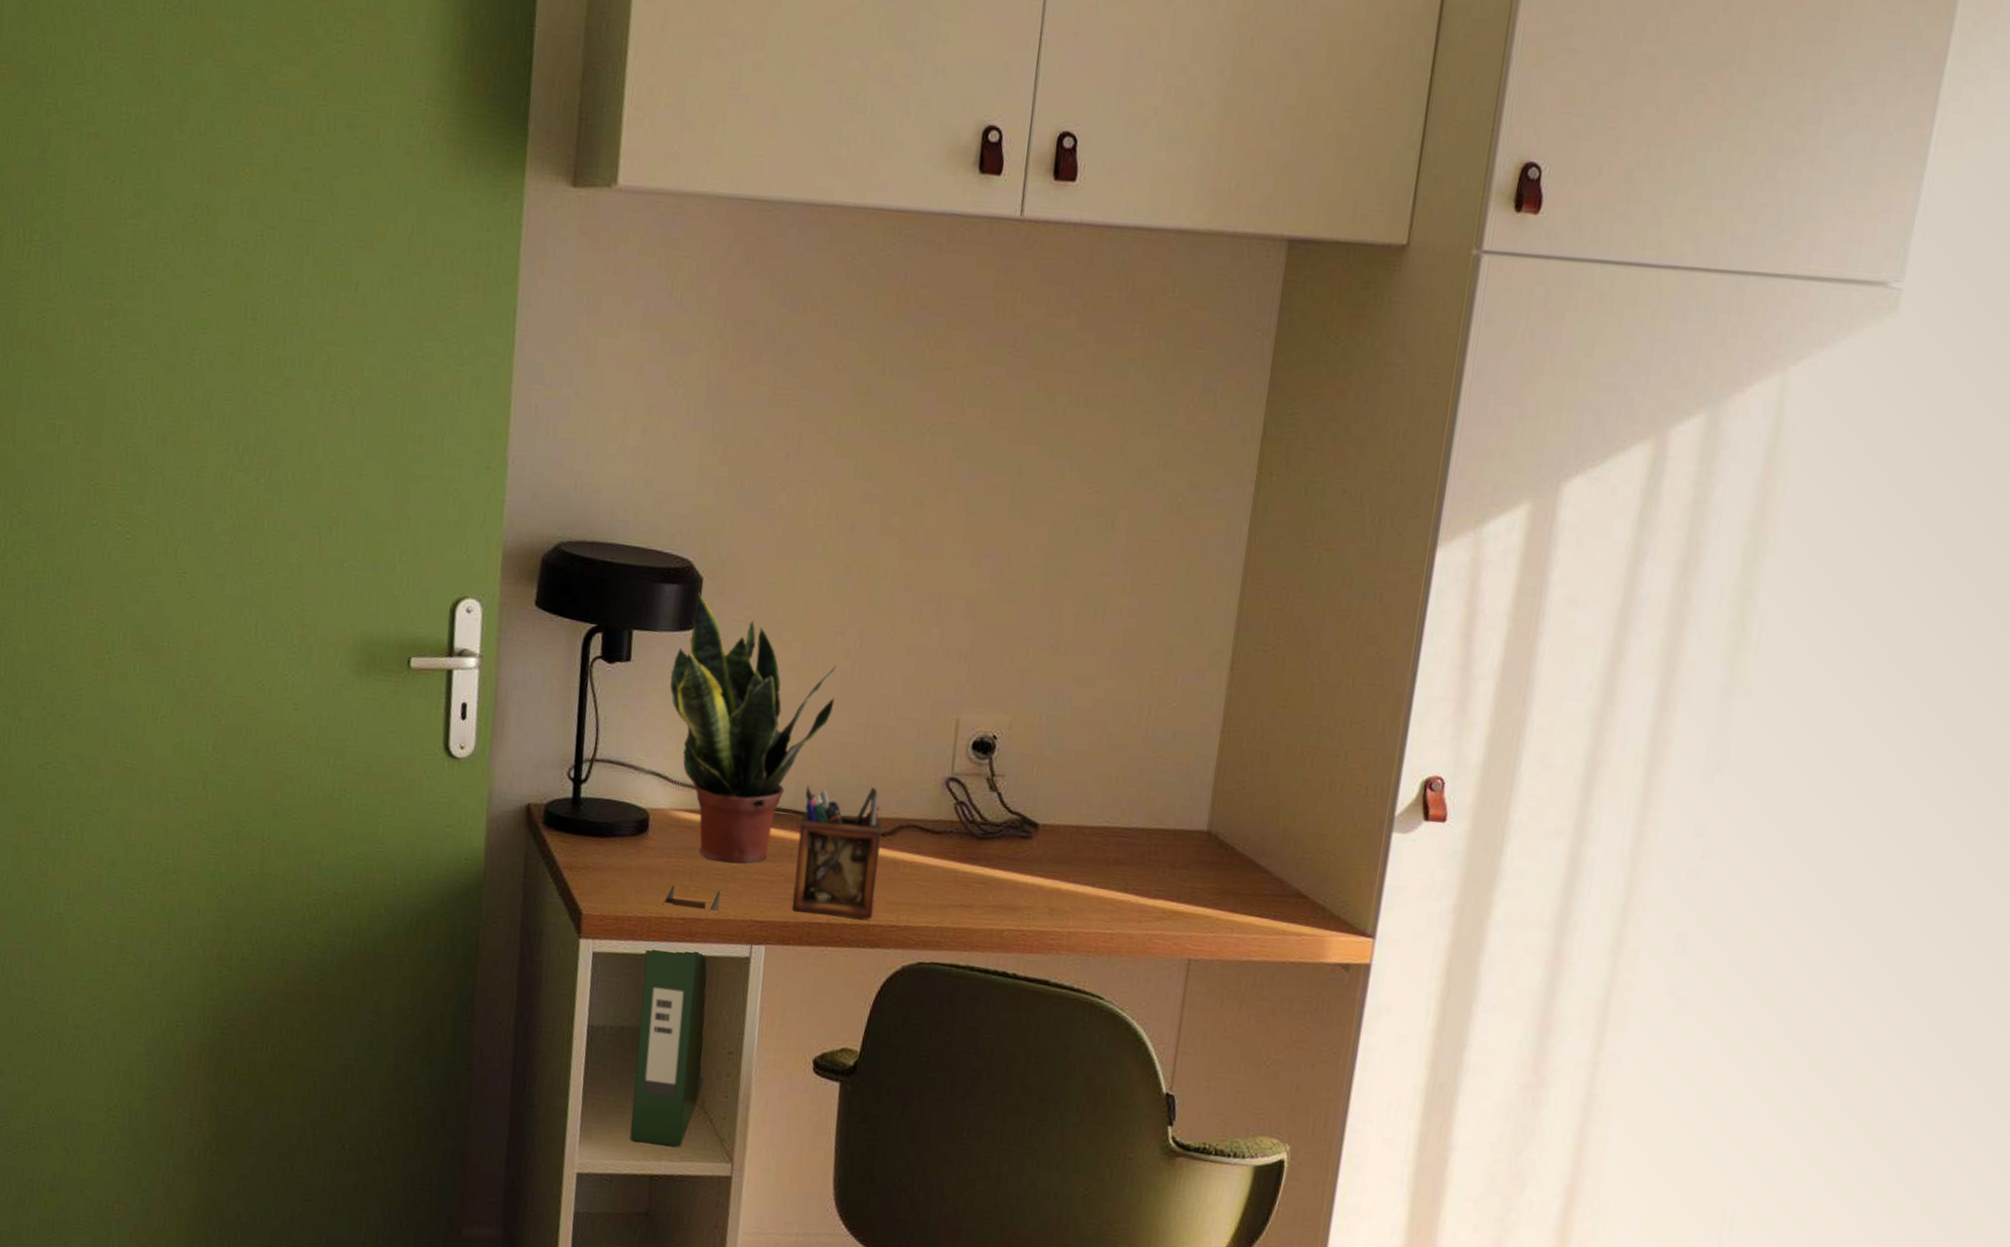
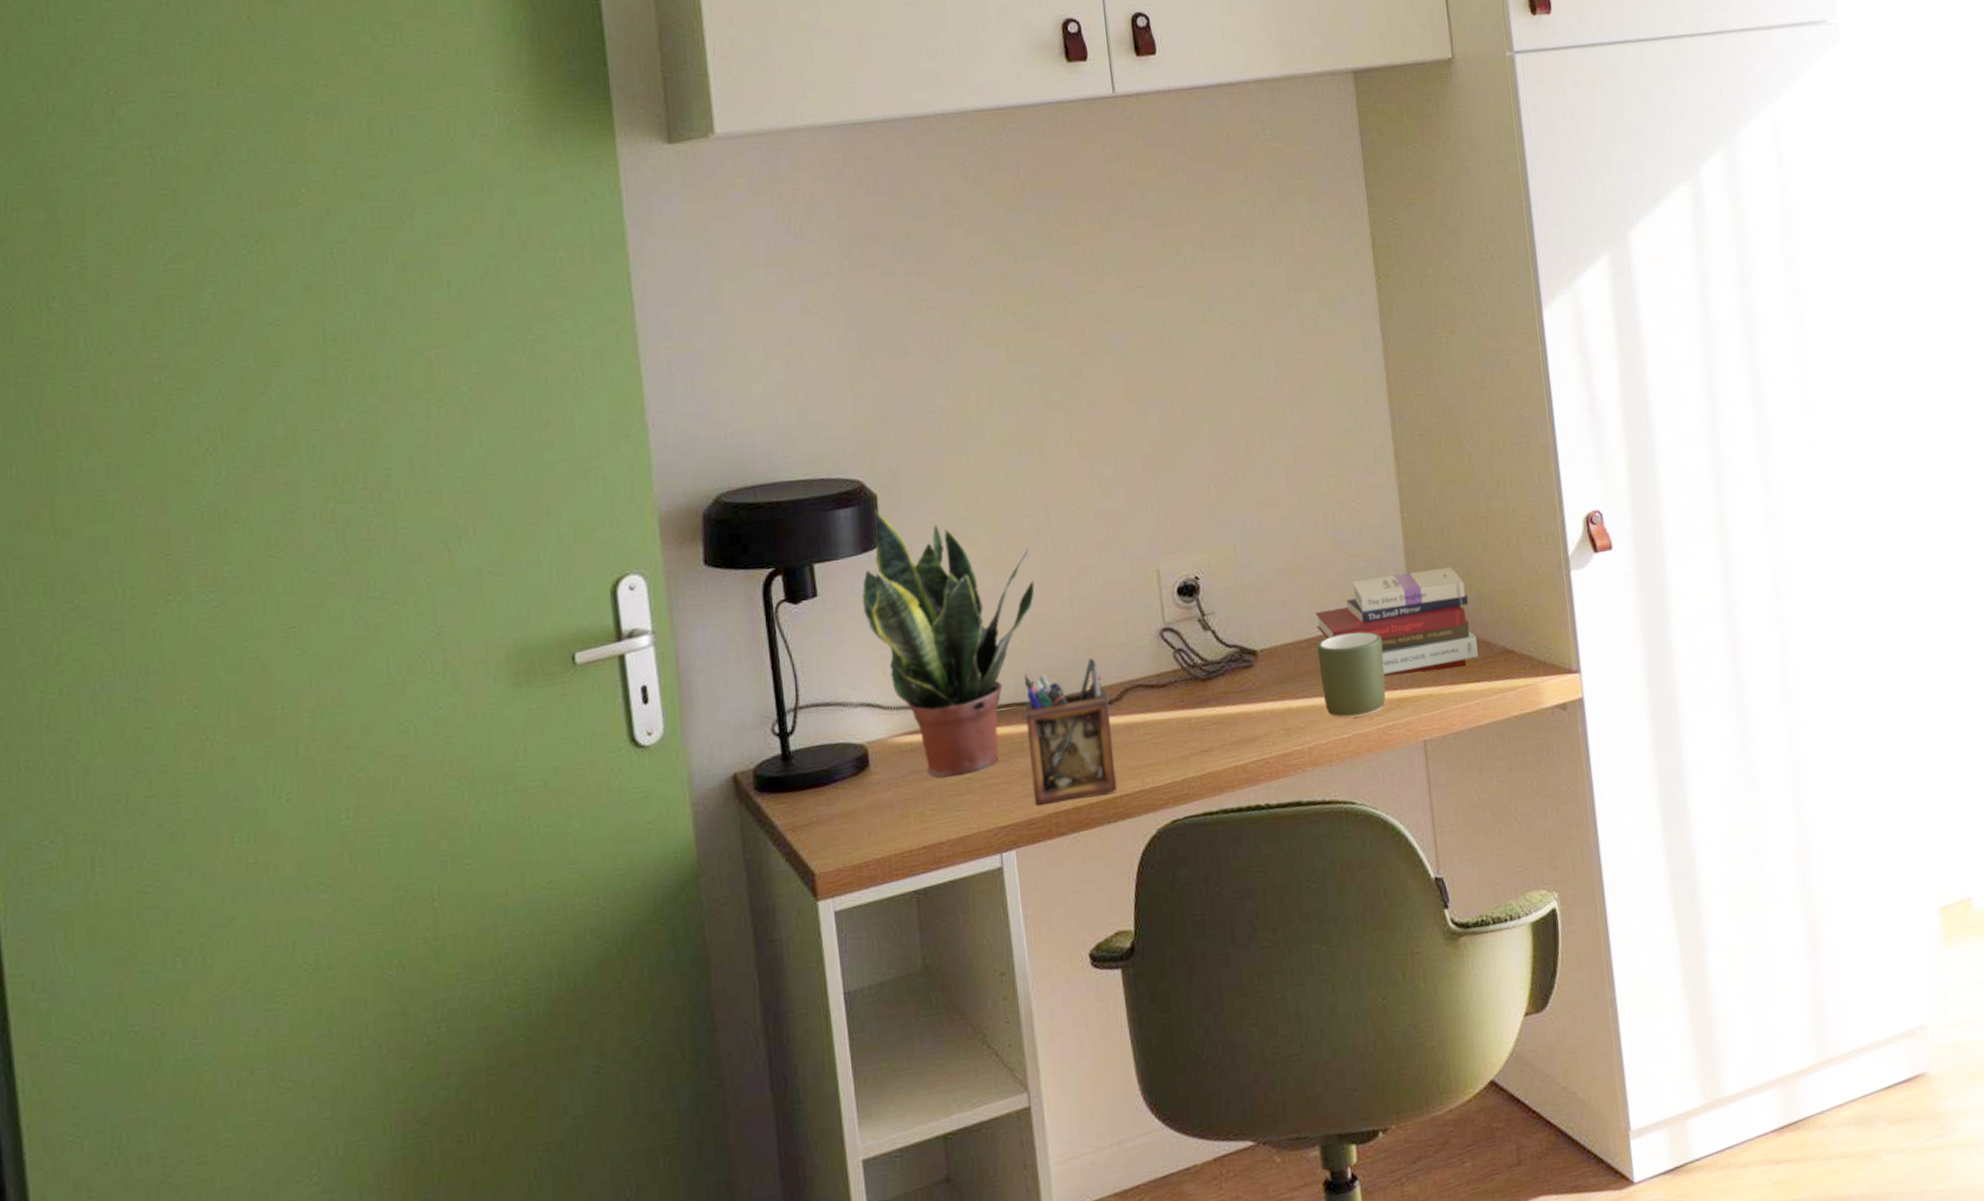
binder: present [630,886,721,1147] -> none [891,807,980,1103]
mug: none [1095,830,1170,919] -> present [1316,631,1386,719]
books: none [1104,781,1273,898] -> present [1315,566,1478,677]

